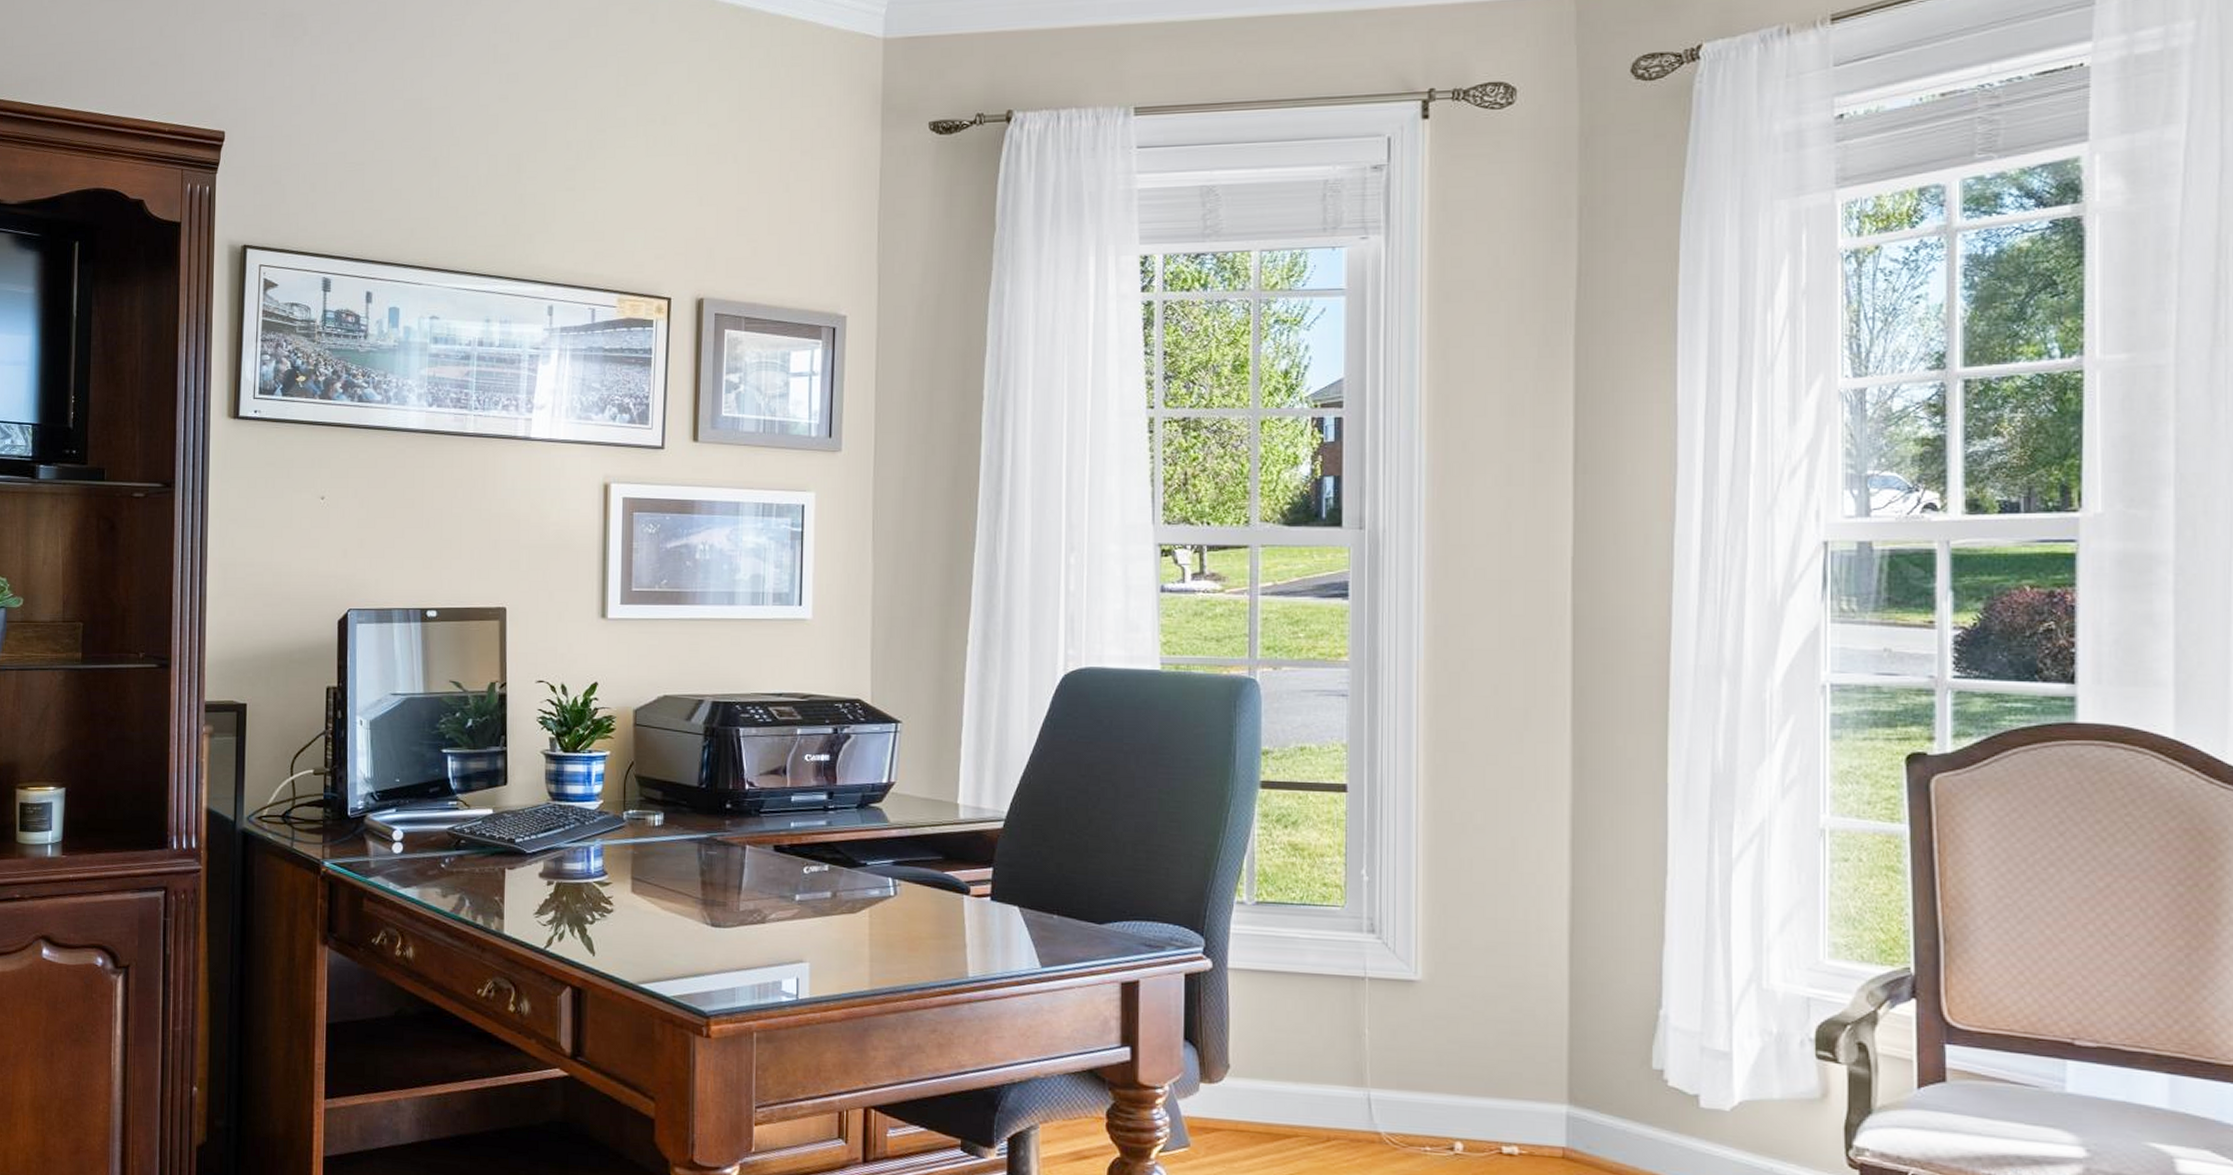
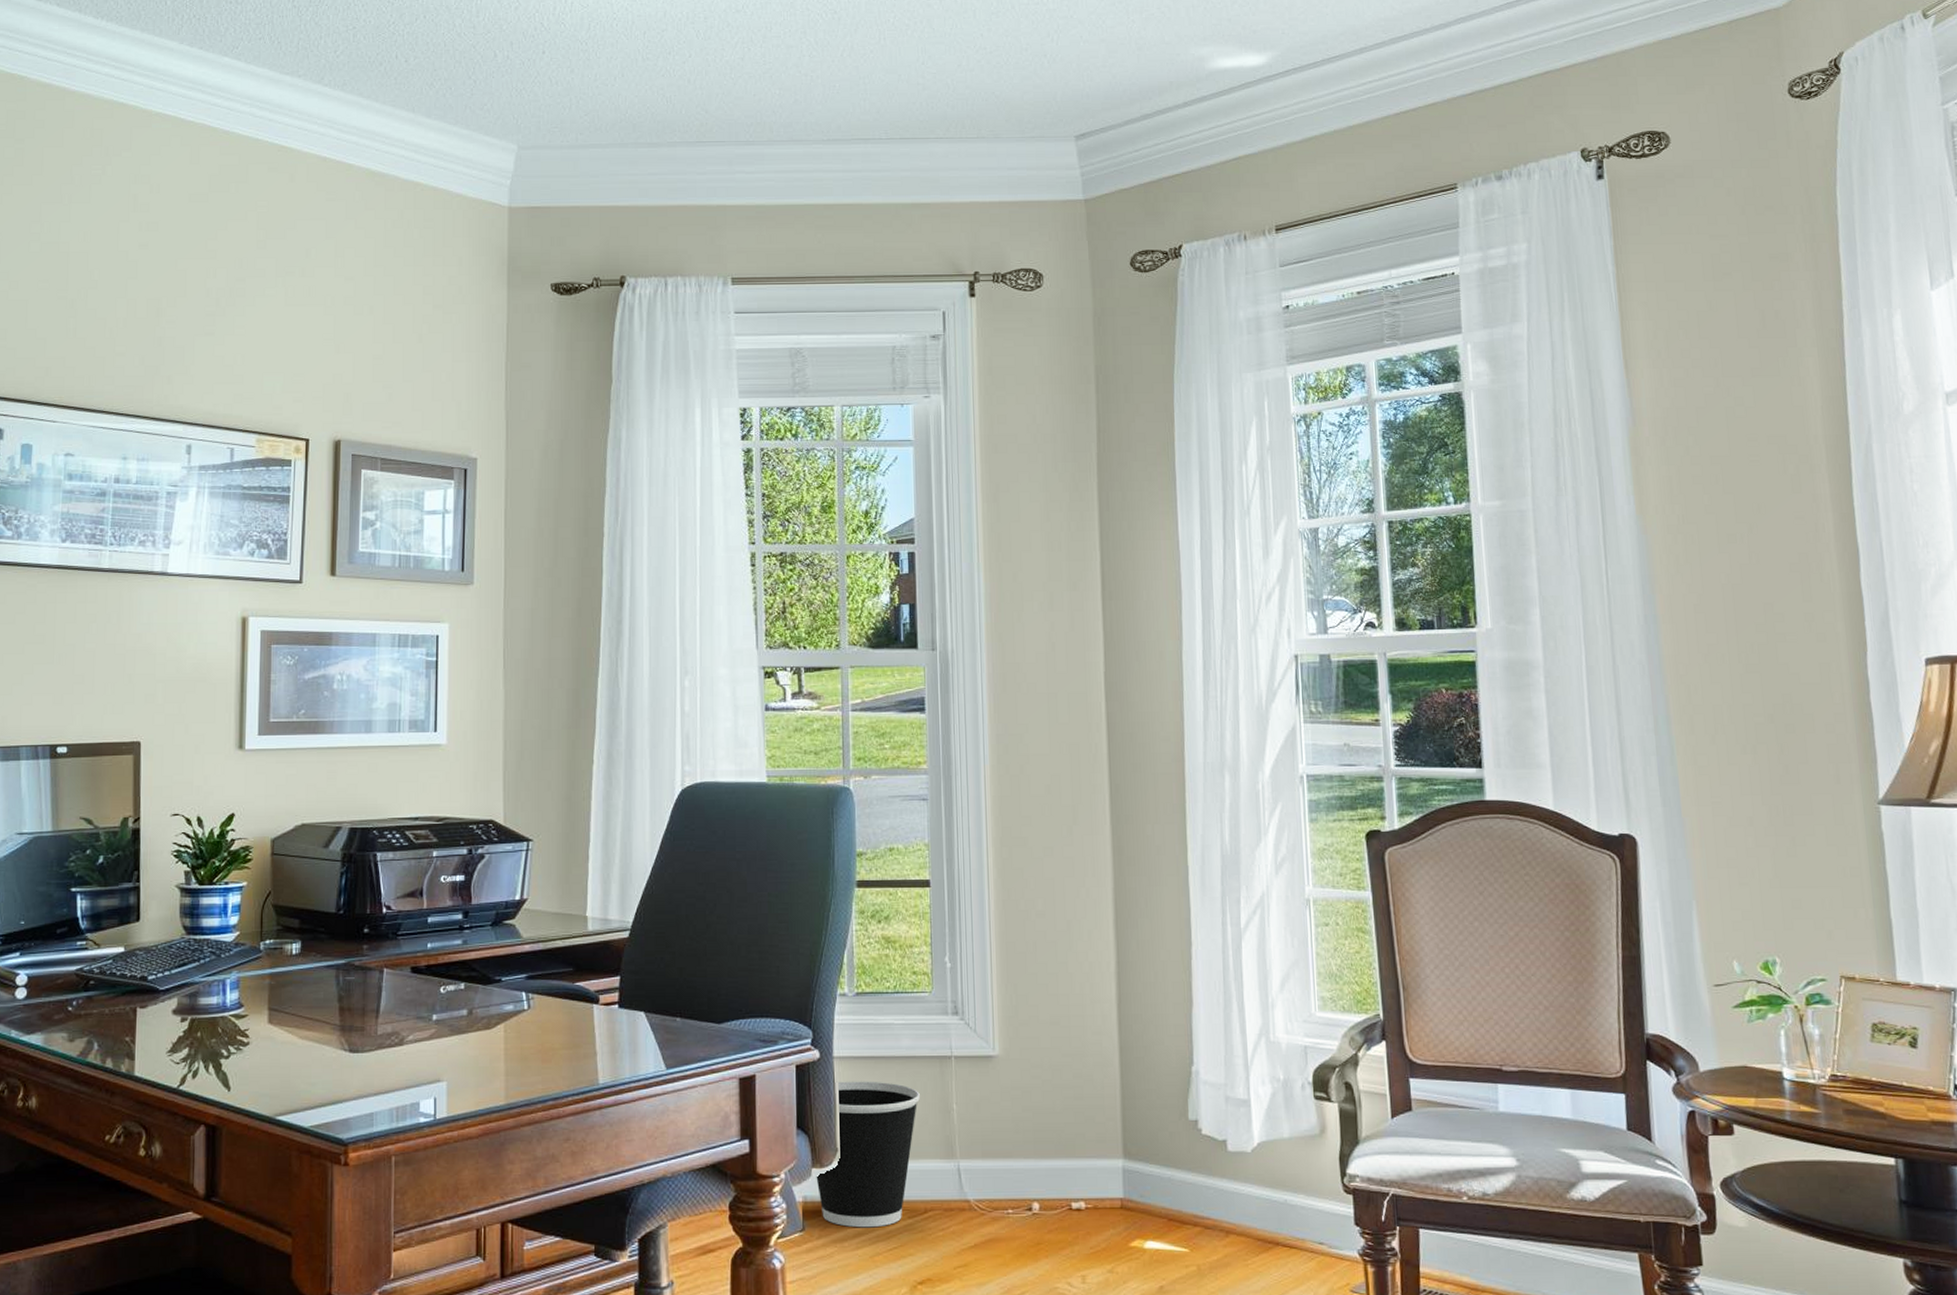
wastebasket: none [1204,994,1326,1151] -> present [816,1081,920,1228]

